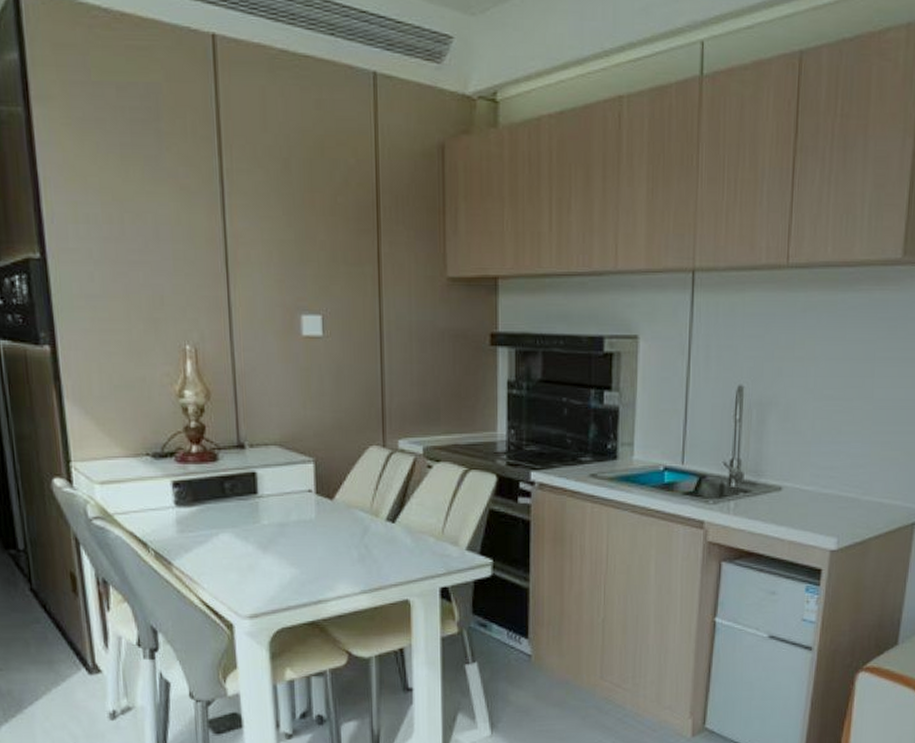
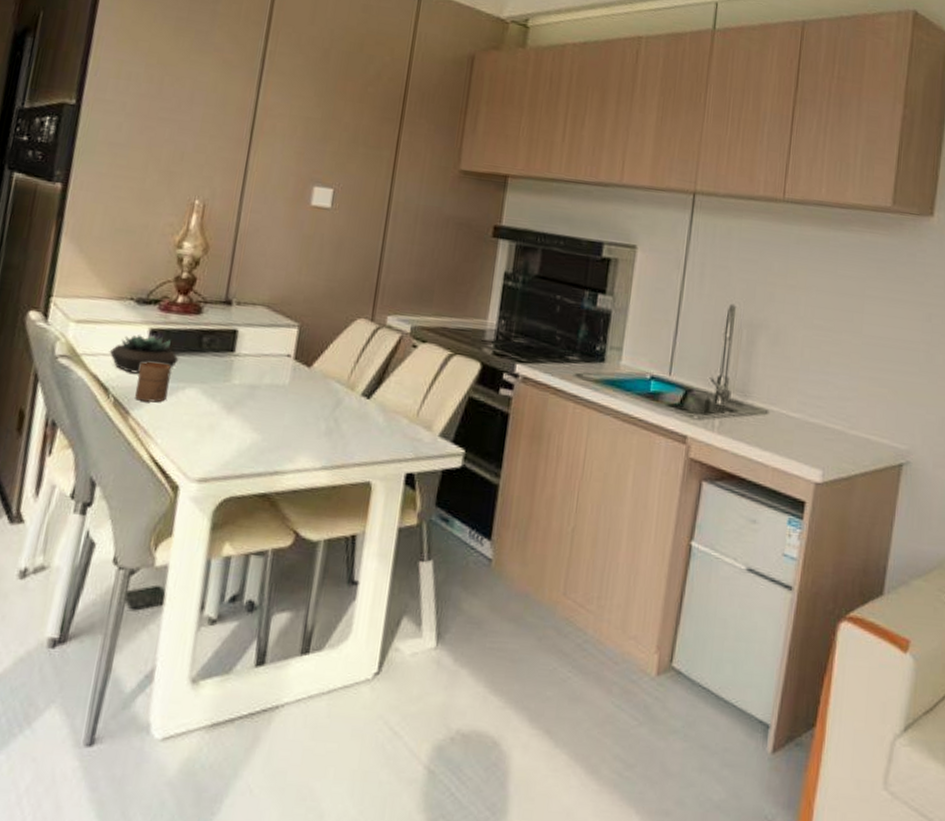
succulent plant: none [138,489,206,526] -> present [109,335,179,374]
cup: none [170,513,203,551] -> present [135,362,171,403]

